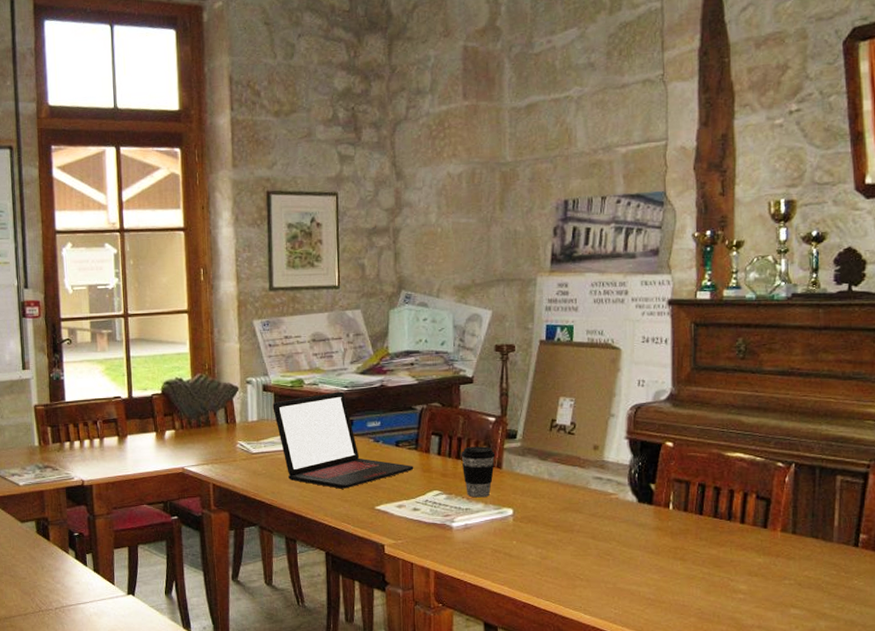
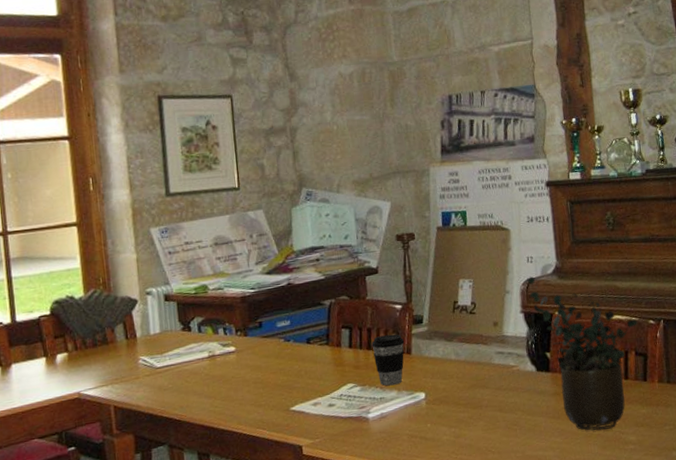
laptop: present [272,391,414,489] -> none [176,293,327,395]
potted plant: none [636,400,763,574] -> present [527,276,638,431]

